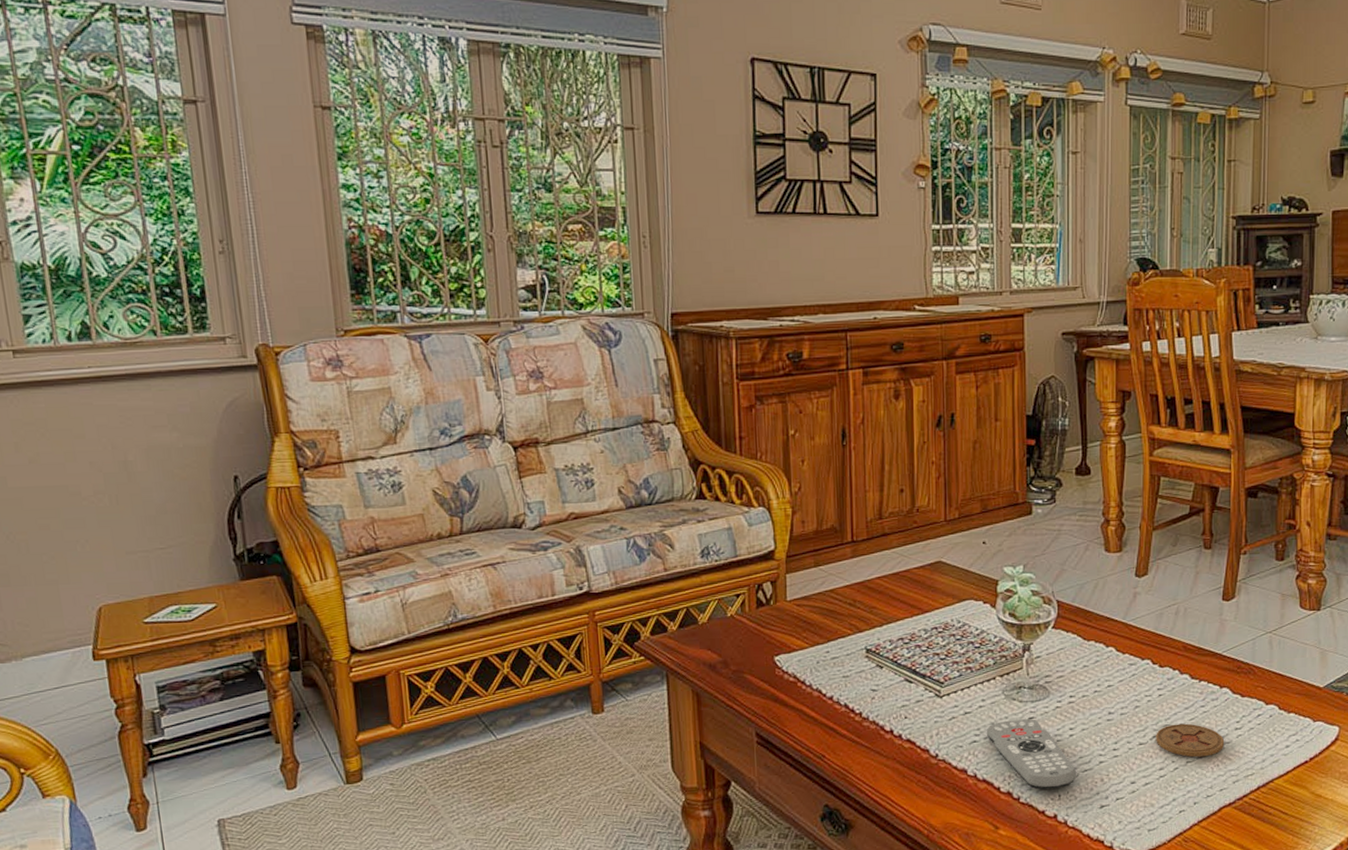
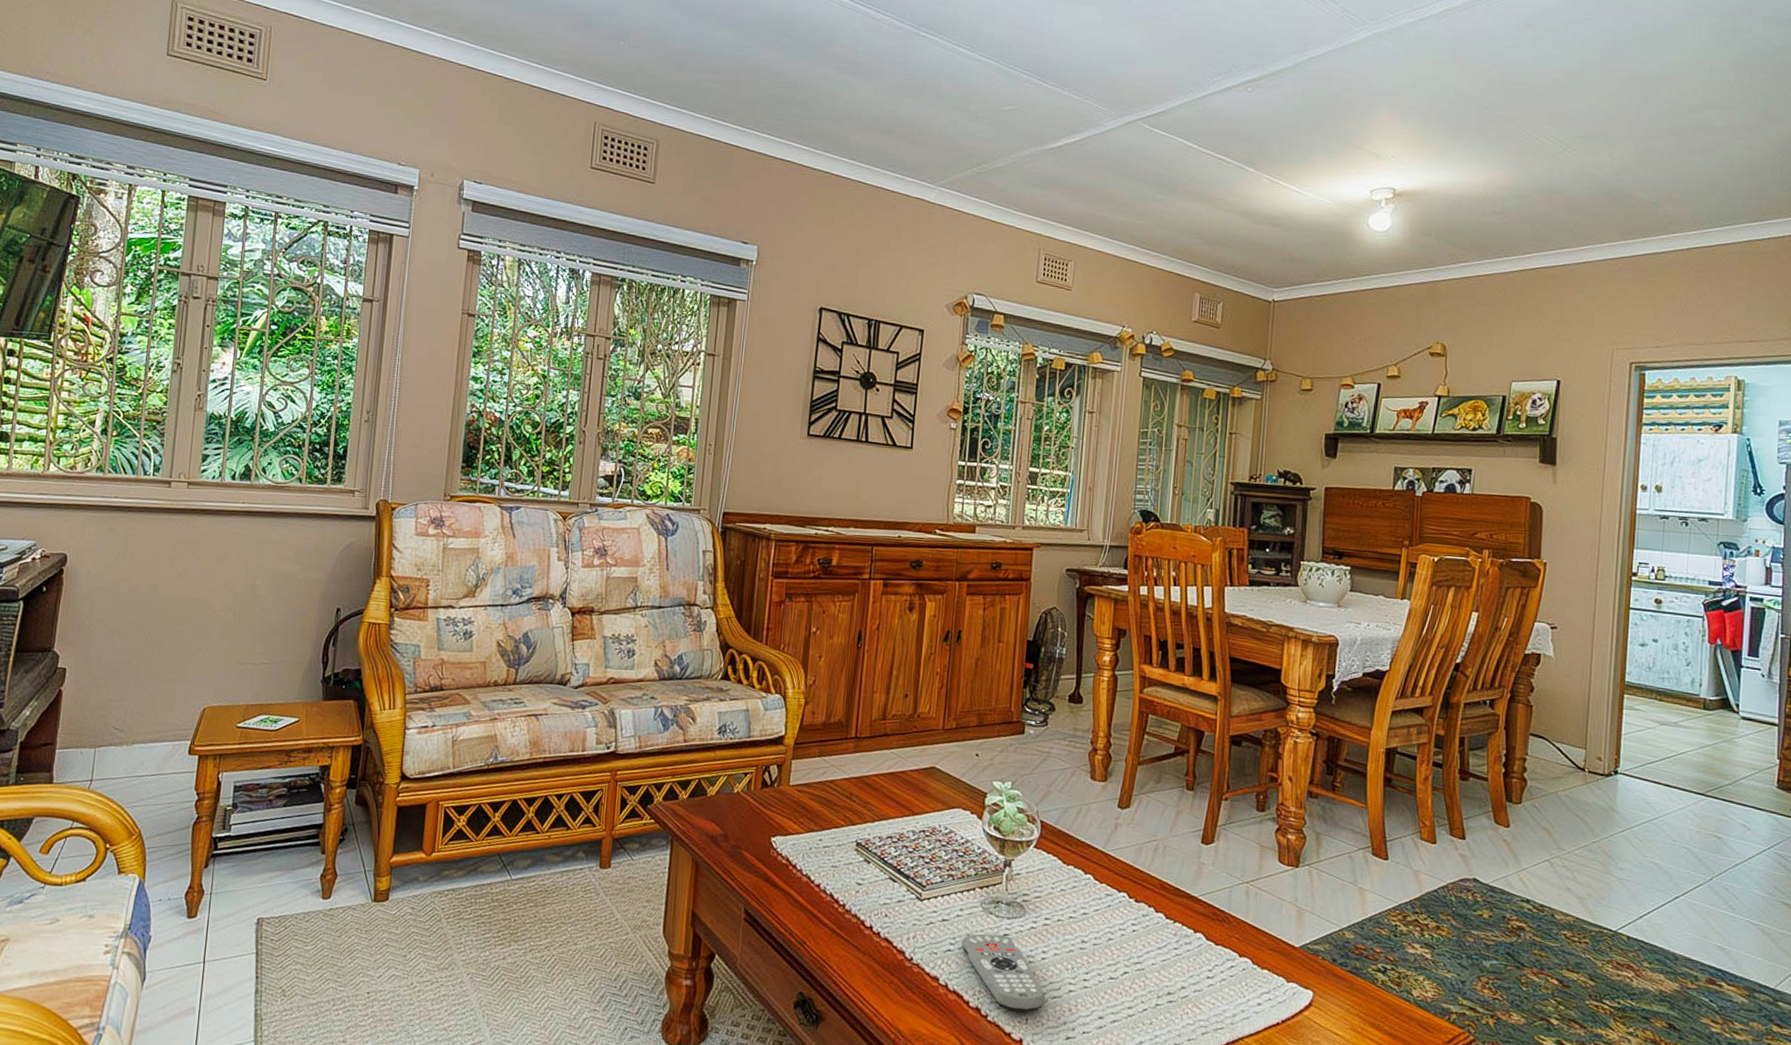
coaster: present [1156,723,1225,758] -> none [1126,962,1196,1002]

